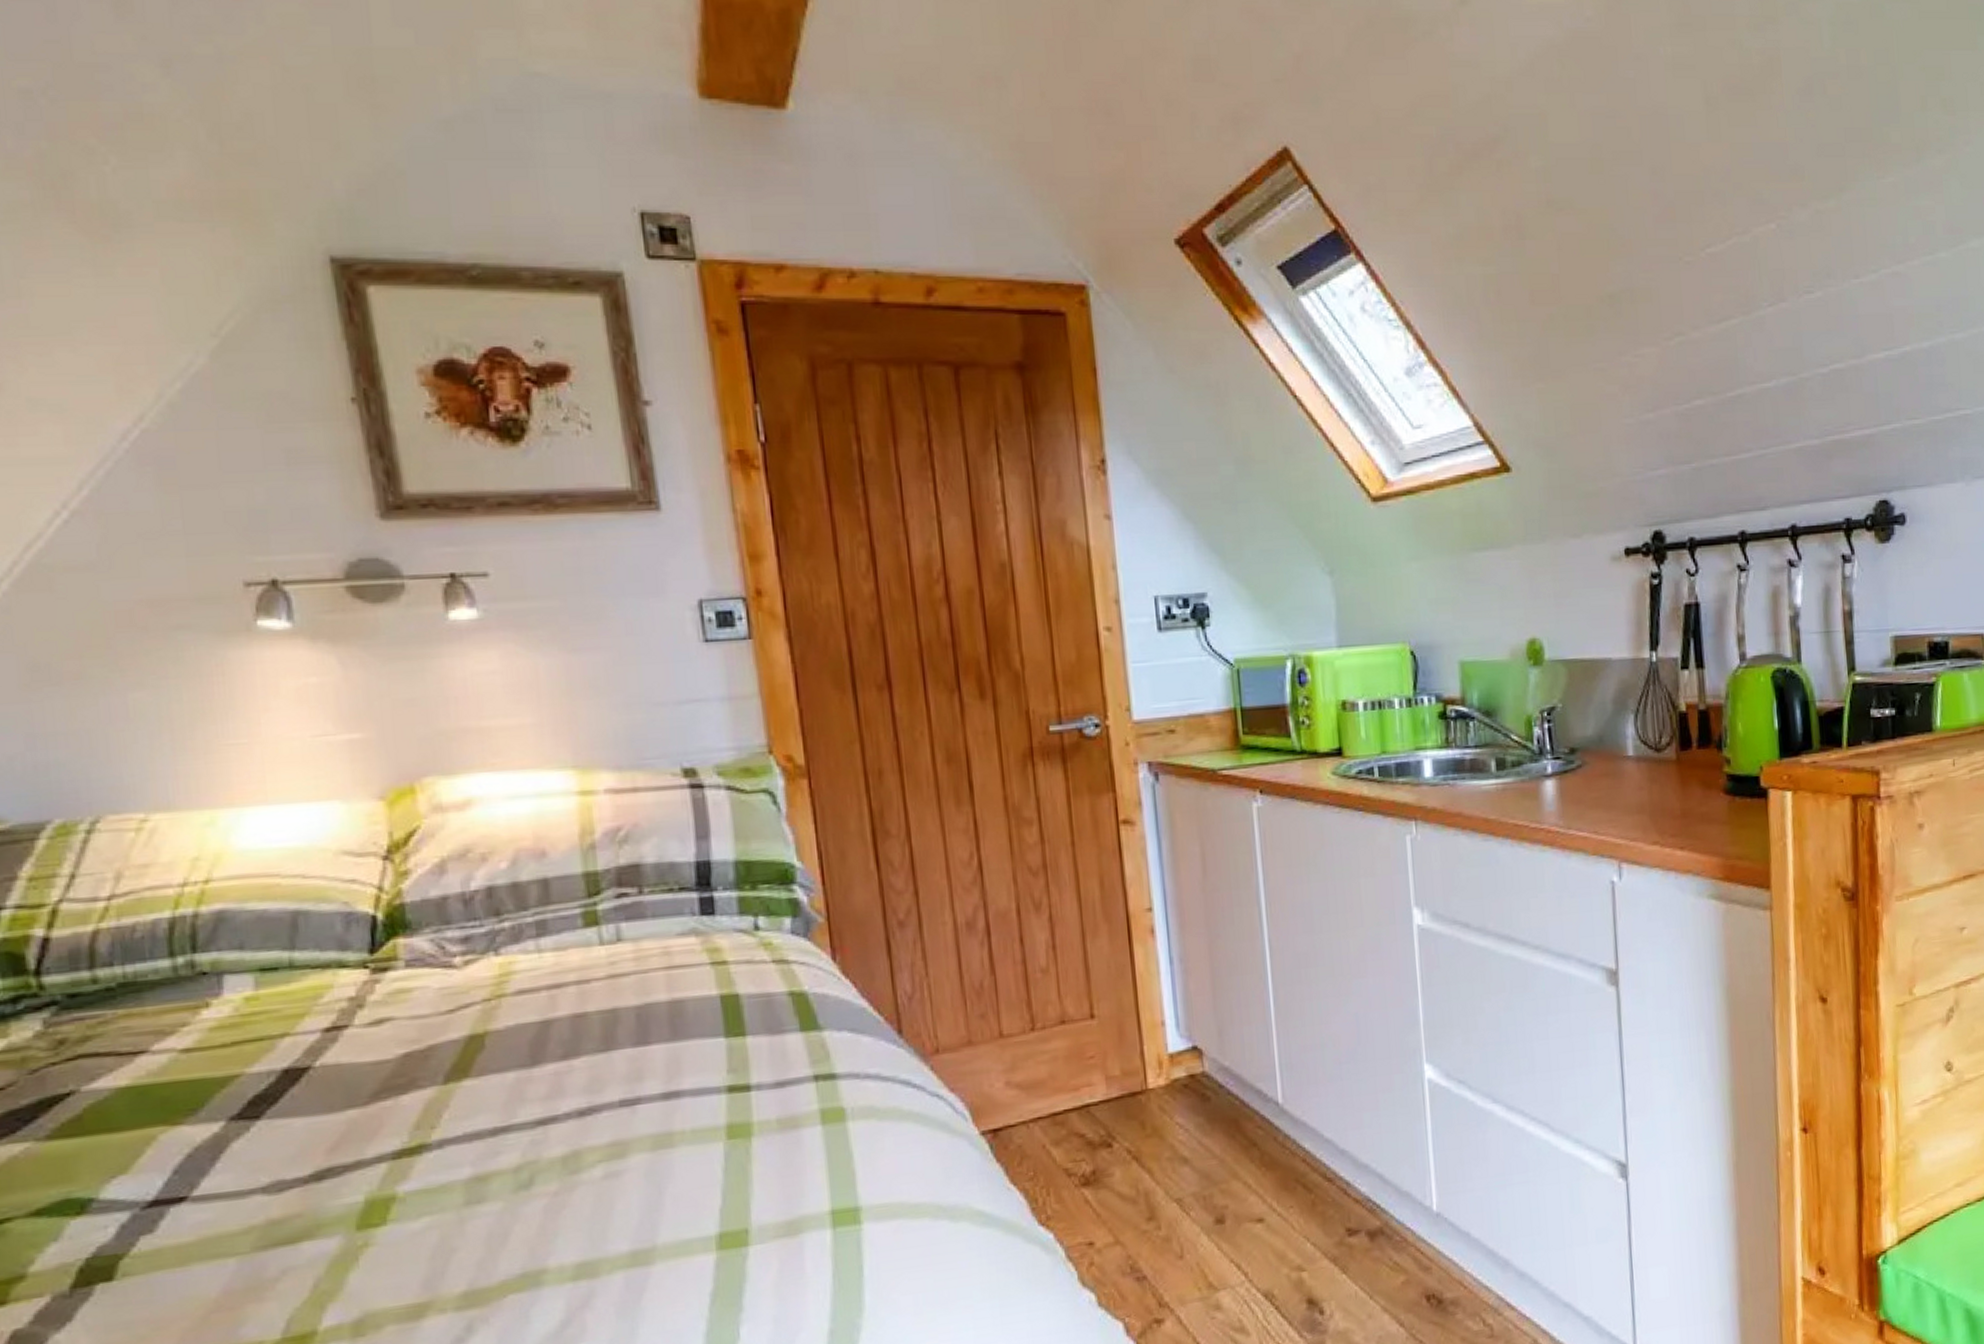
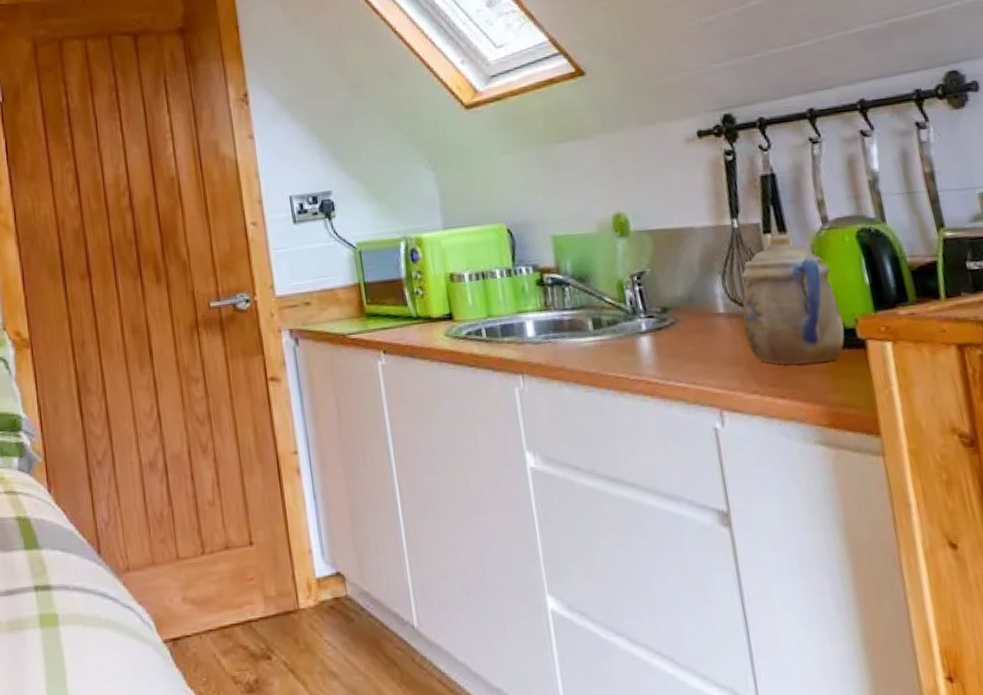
teapot: none [1651,670,1749,814] -> present [741,234,845,365]

